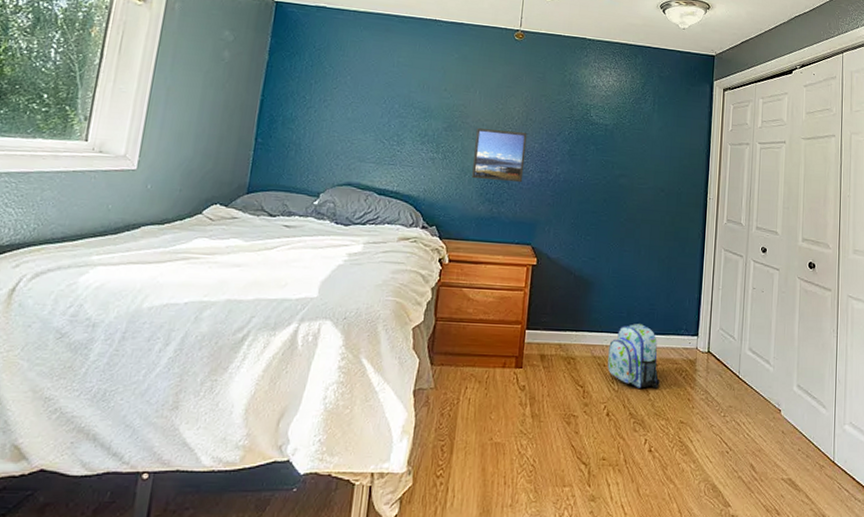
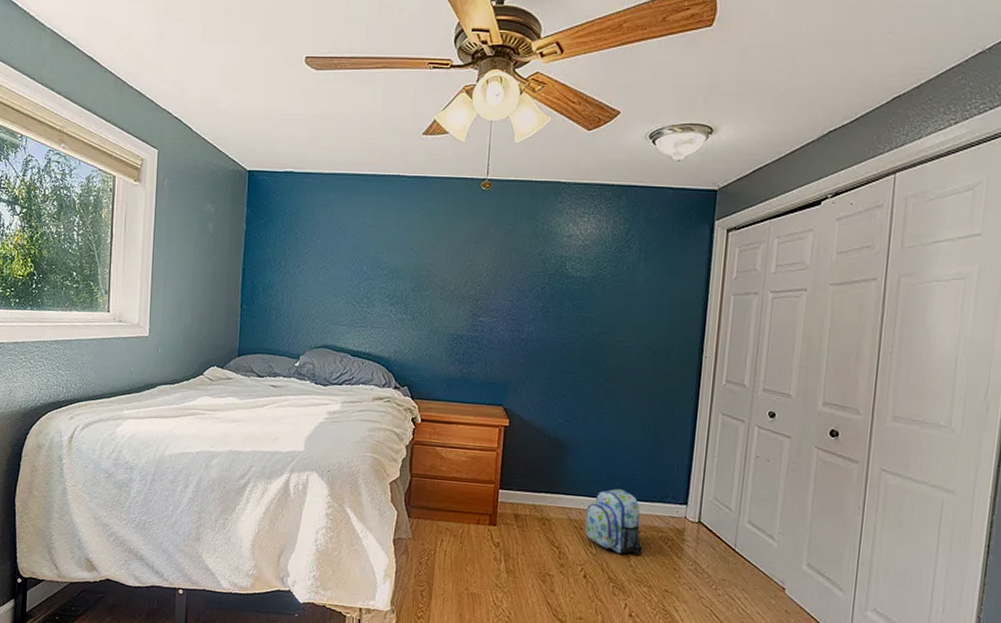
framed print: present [472,128,527,183] -> none [441,287,497,343]

